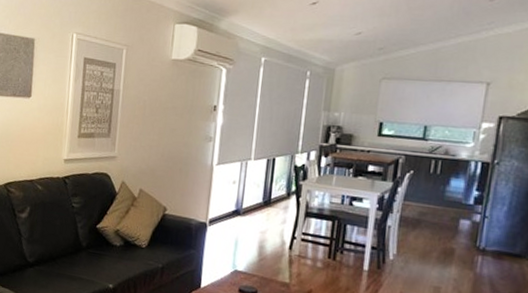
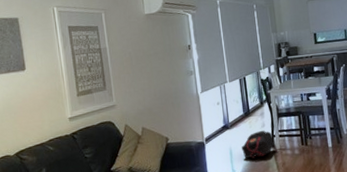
backpack: none [250,227,296,260] -> present [242,131,278,159]

